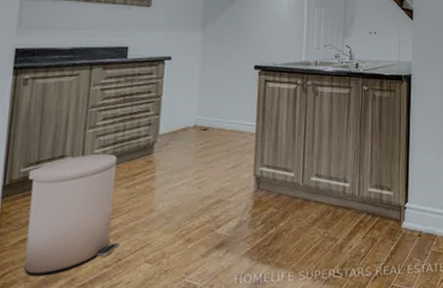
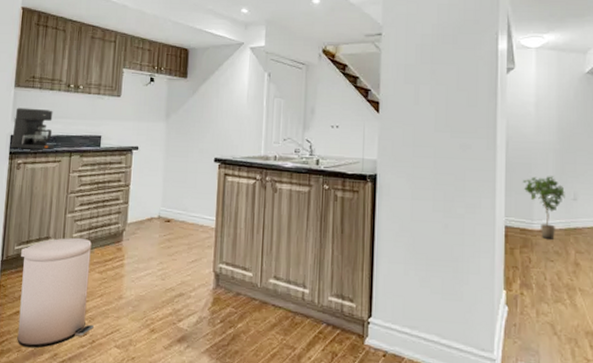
coffee maker: none [14,19,72,65] -> present [10,107,55,151]

